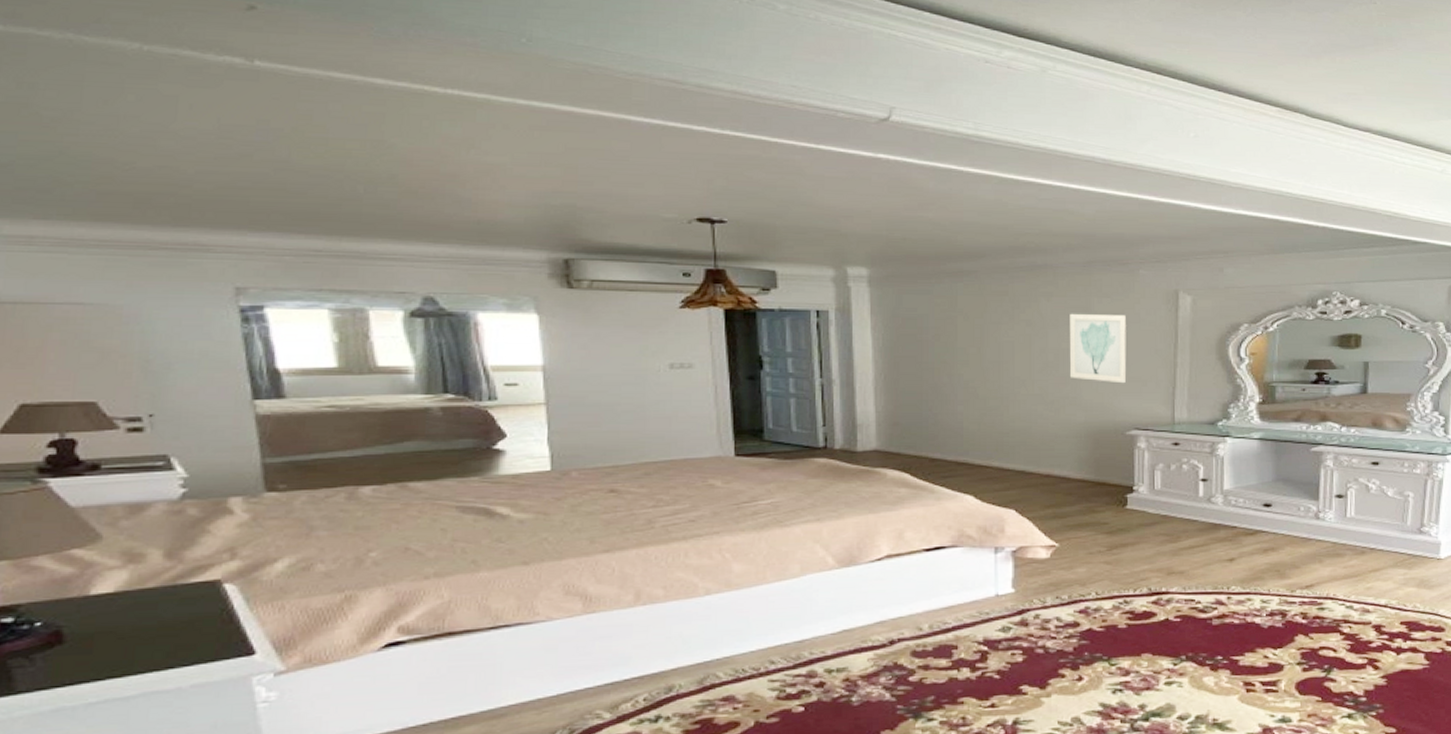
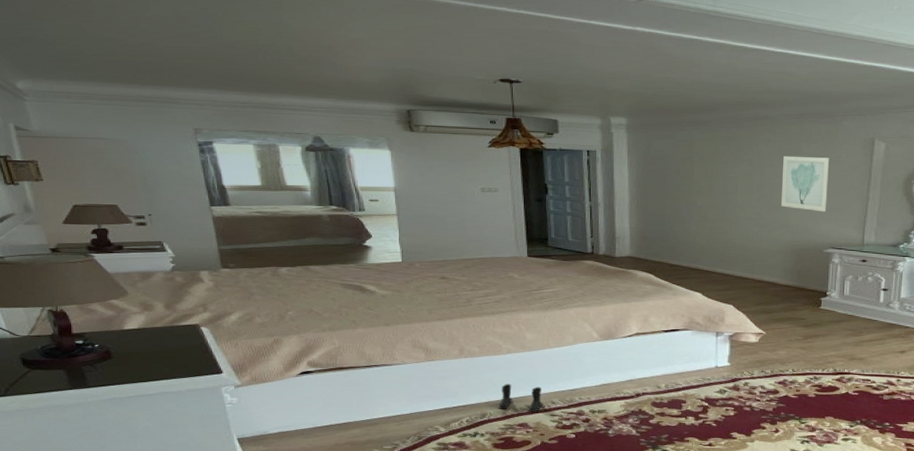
boots: none [692,638,758,679] -> present [498,383,543,412]

